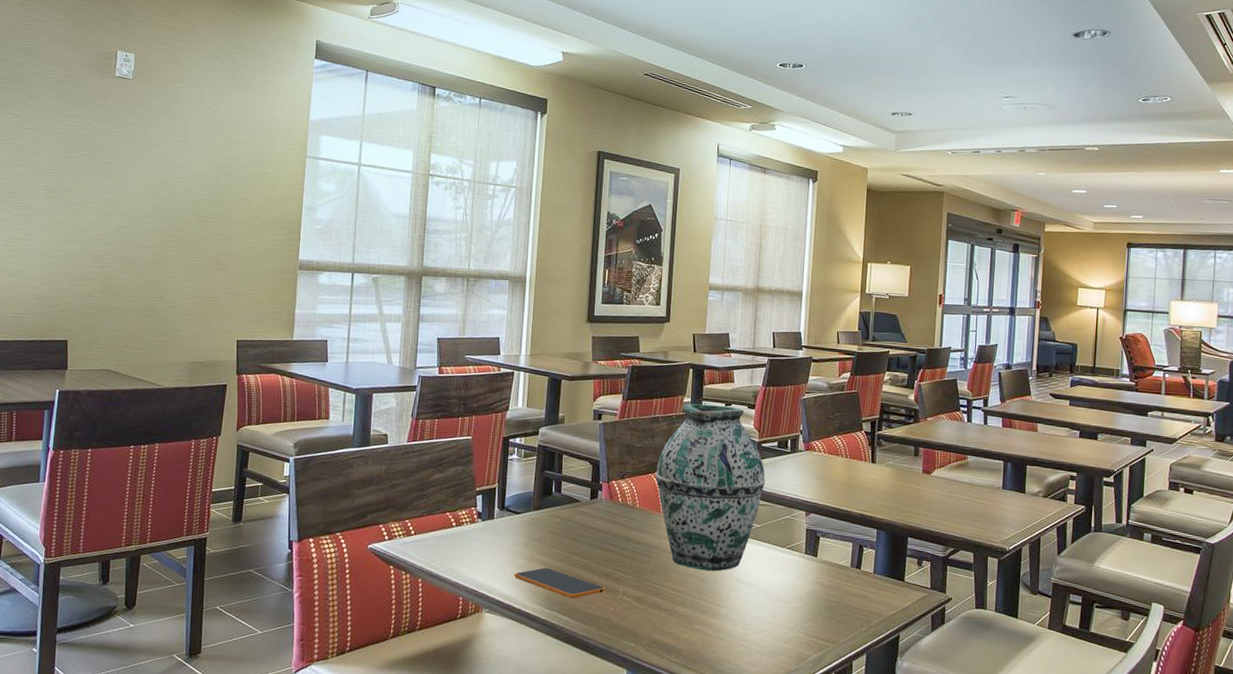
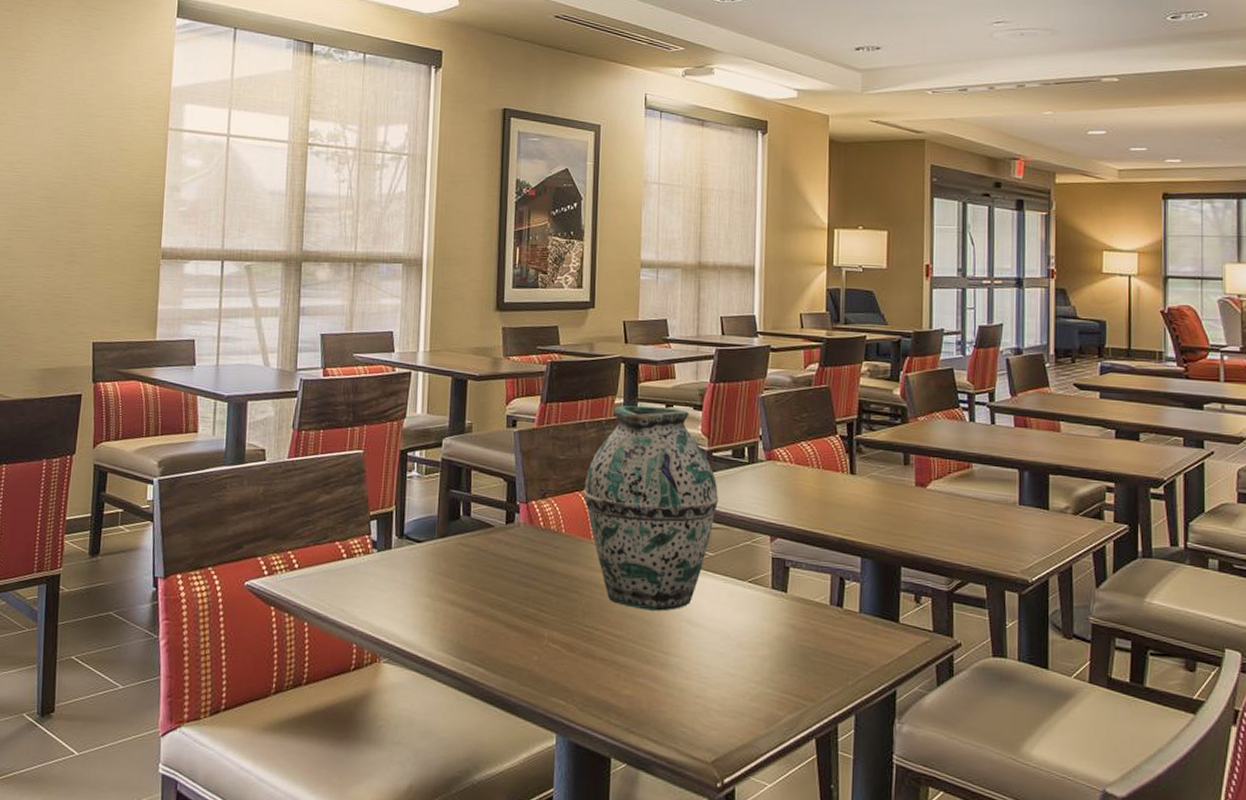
smartphone: present [514,568,606,599] -> none [416,608,528,646]

